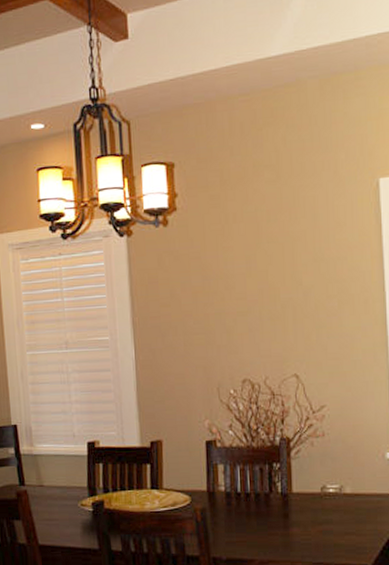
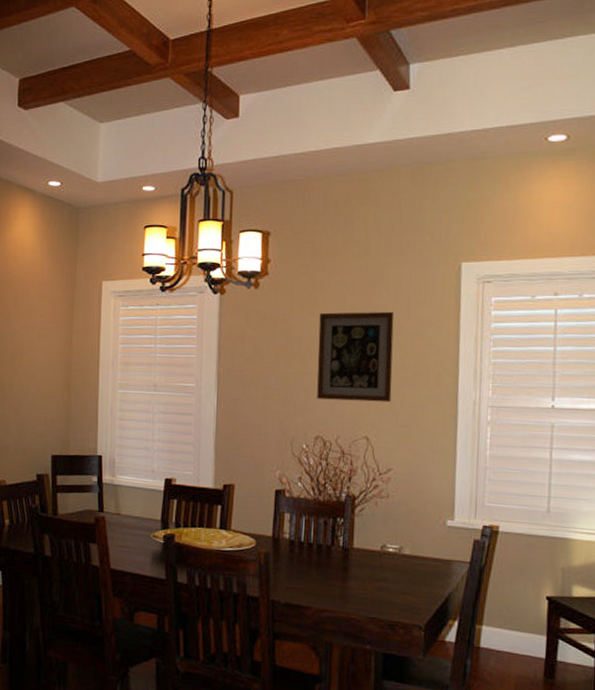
wall art: none [235,237,318,340] -> present [317,311,395,403]

